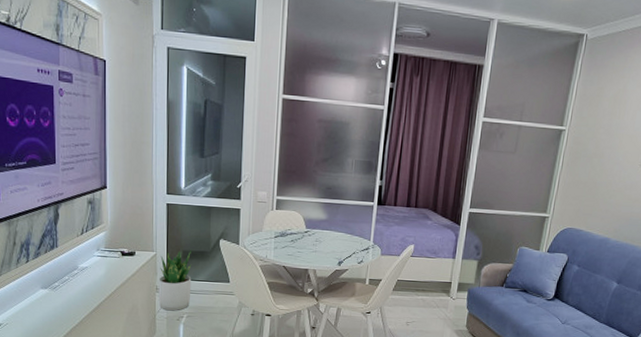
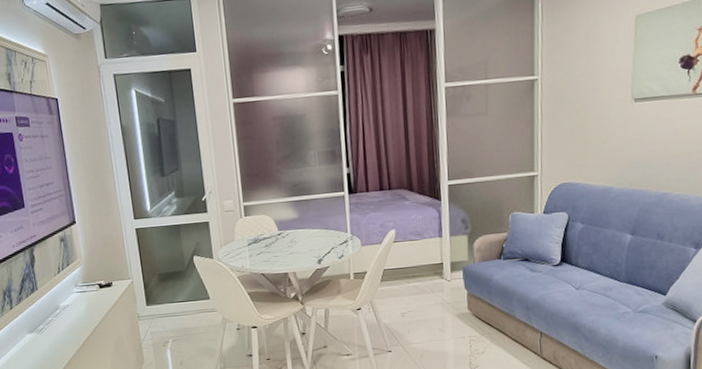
planter: present [158,250,192,311] -> none [137,272,173,338]

